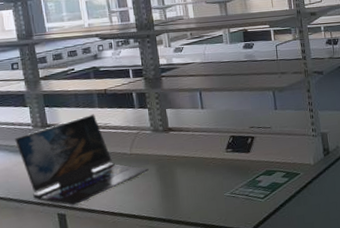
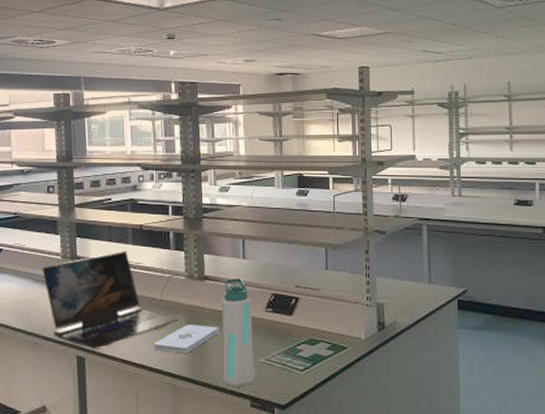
notepad: none [129,171,187,199] -> present [154,324,219,354]
water bottle: none [186,126,223,221] -> present [222,278,256,387]

